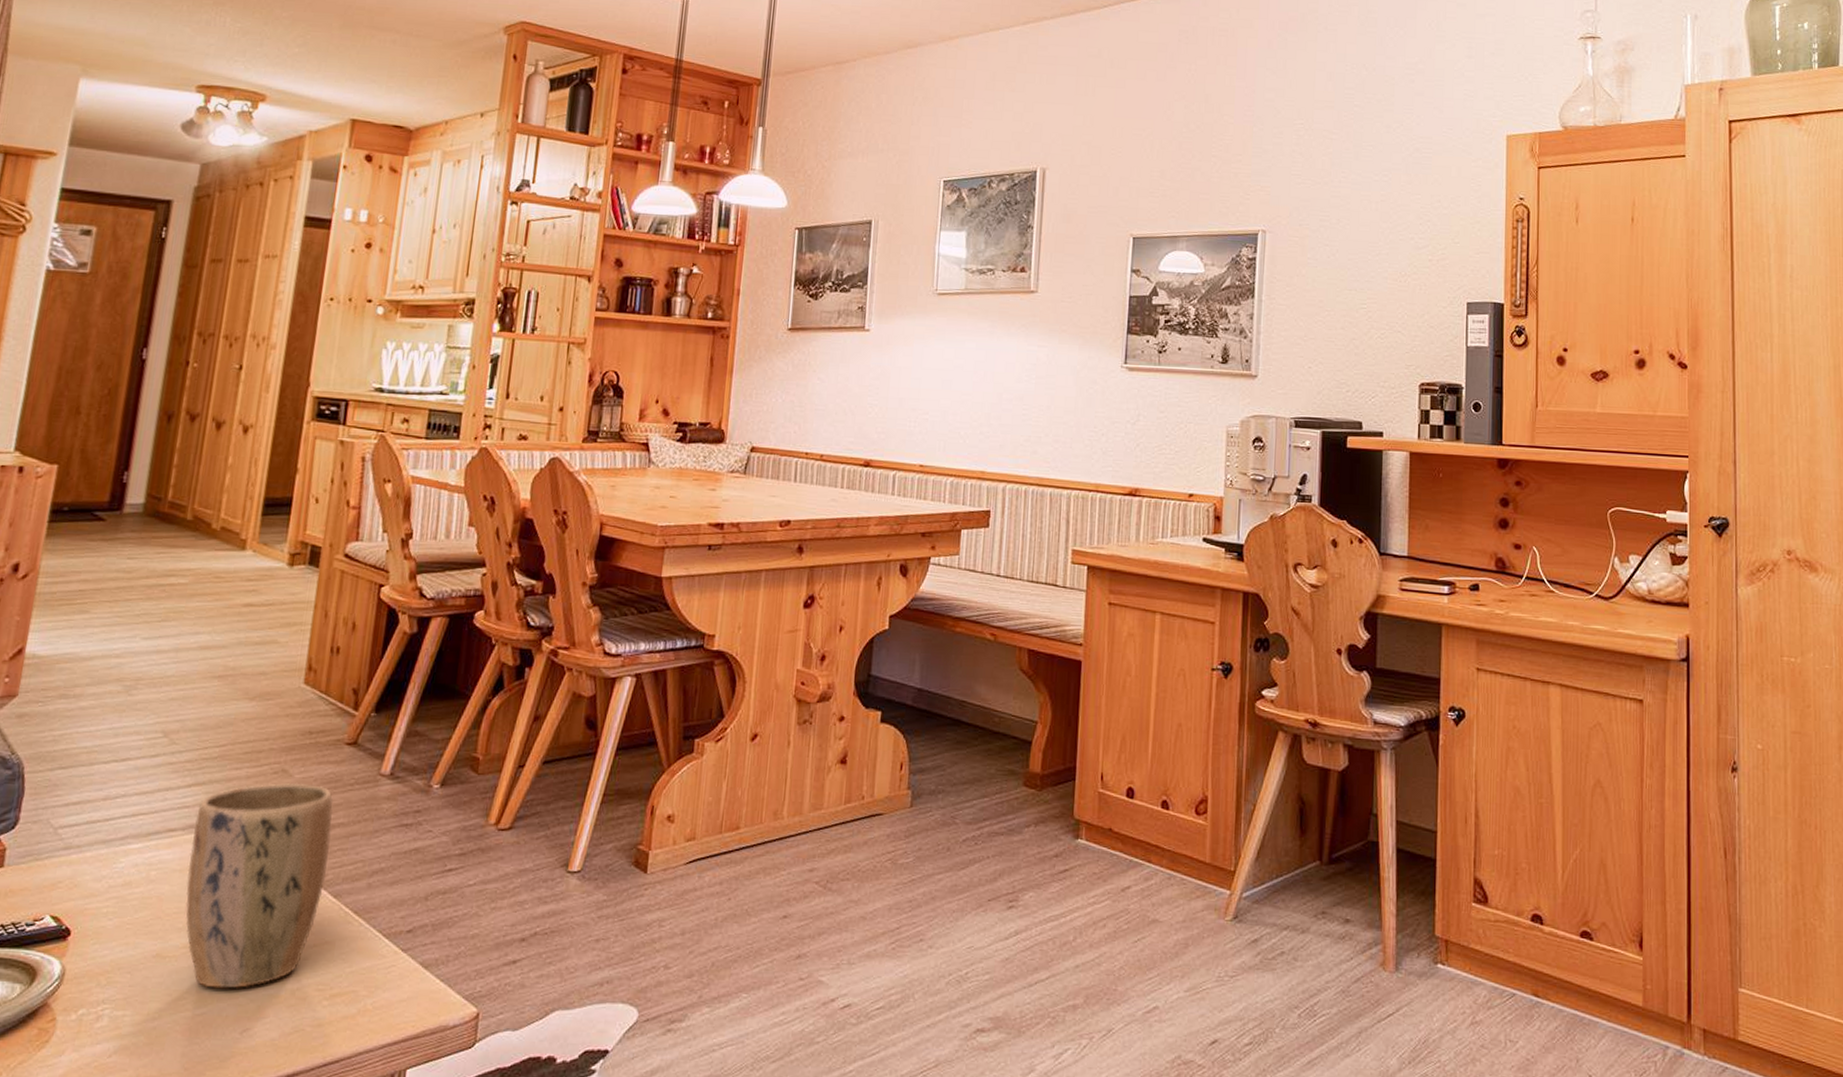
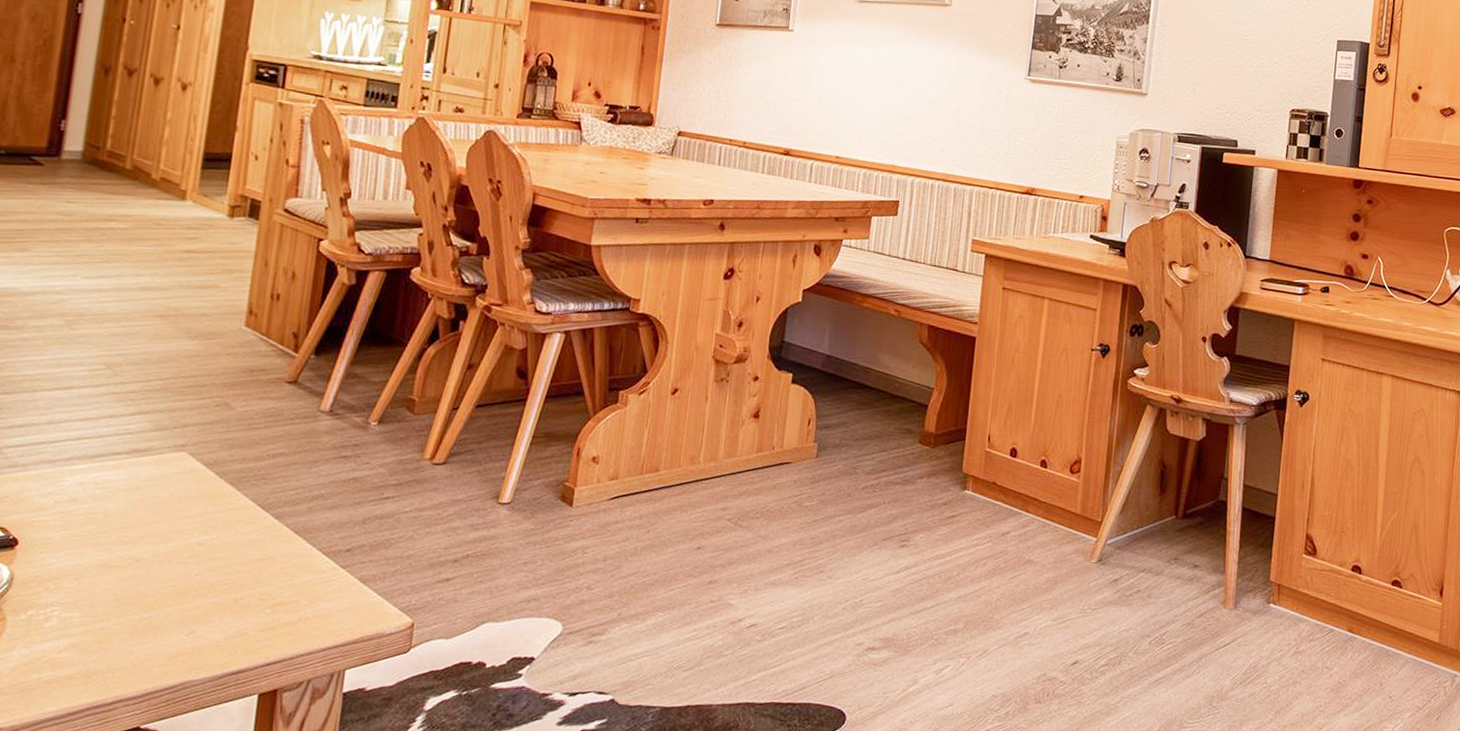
plant pot: present [185,782,334,989] -> none [131,415,275,596]

